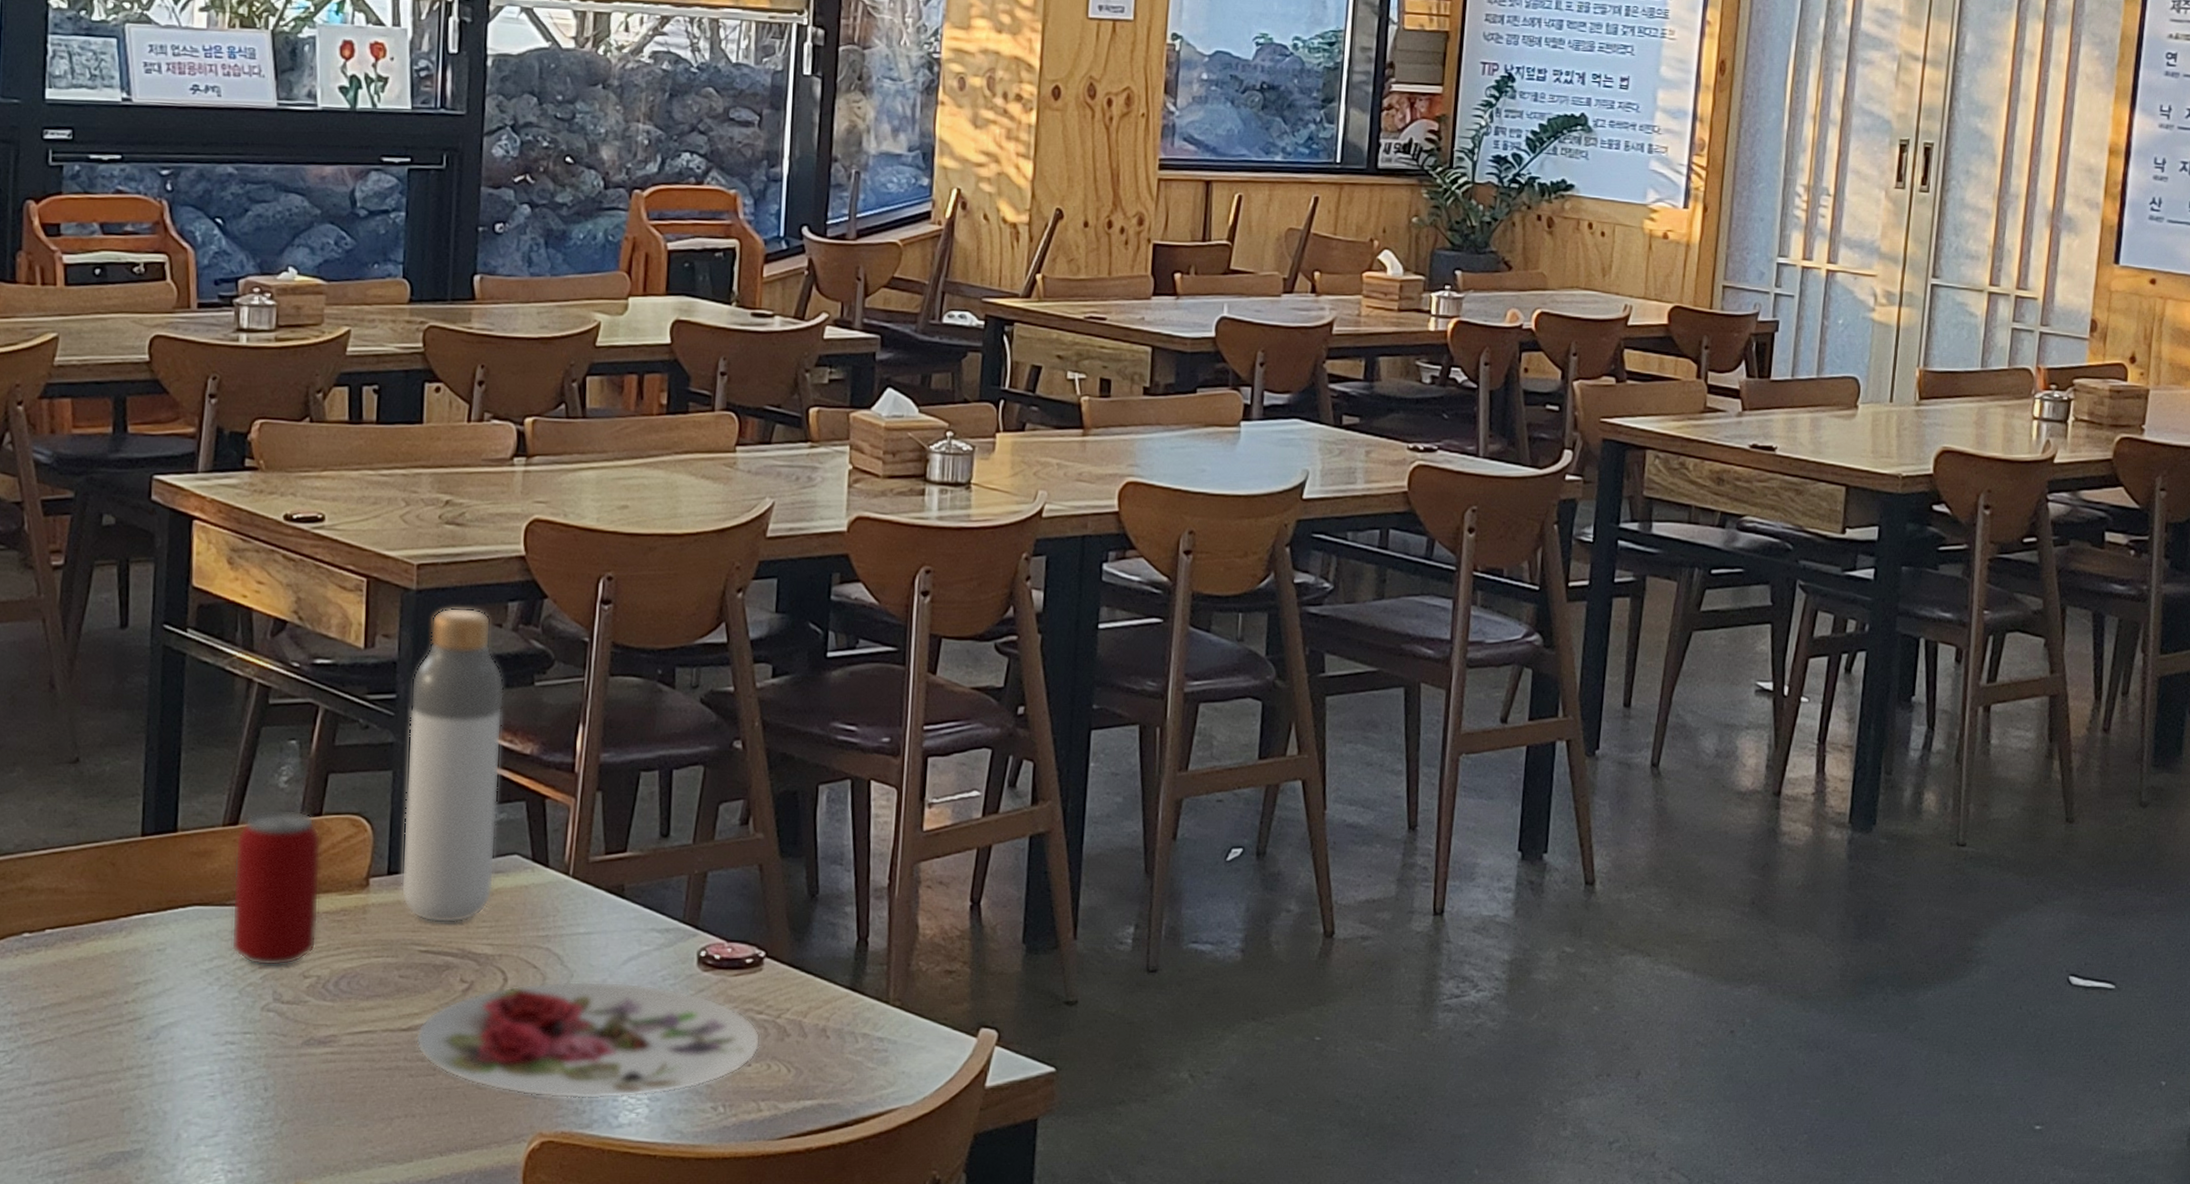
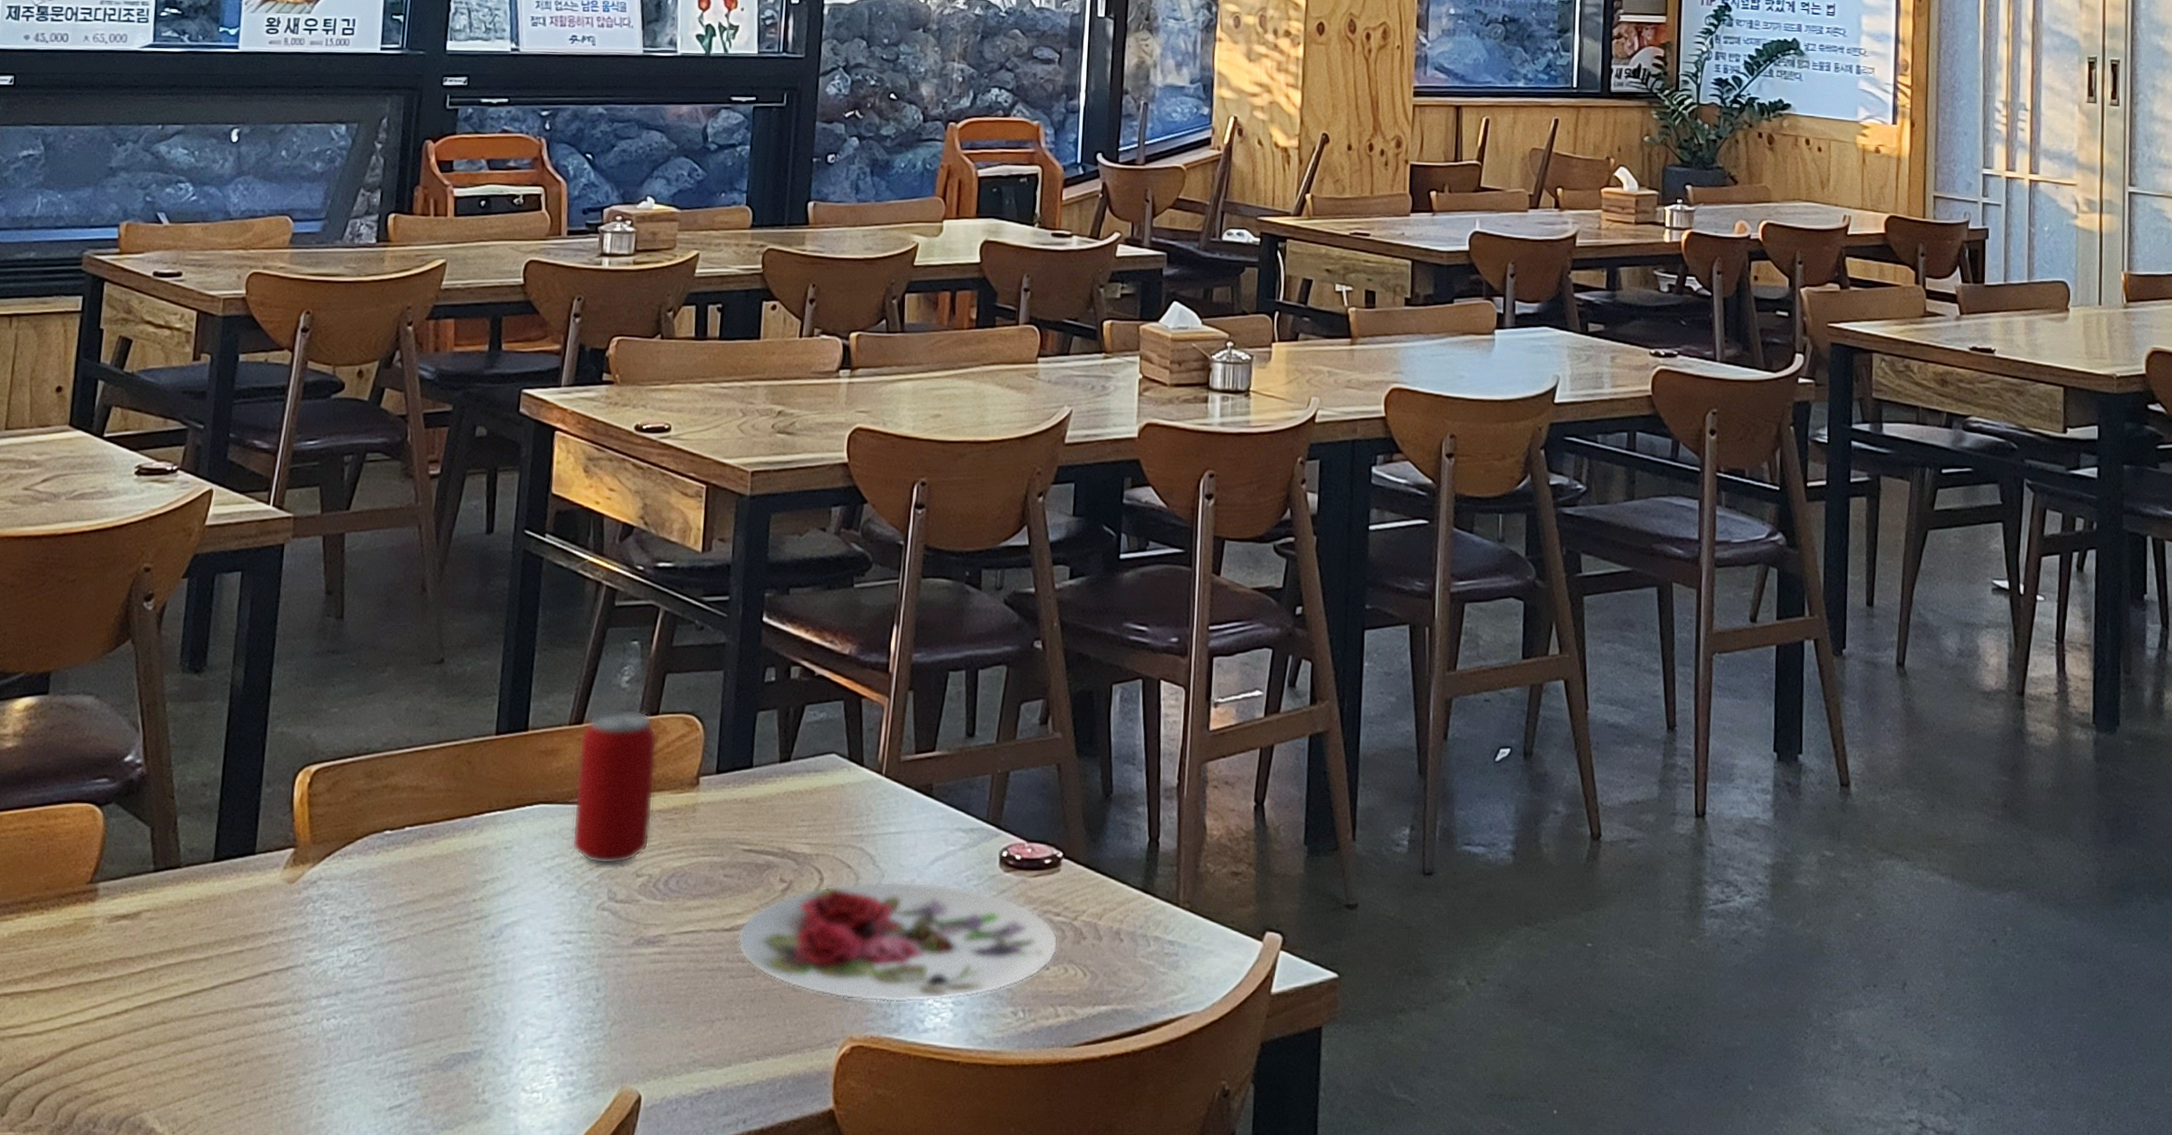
bottle: present [400,607,505,923] -> none [727,512,827,822]

